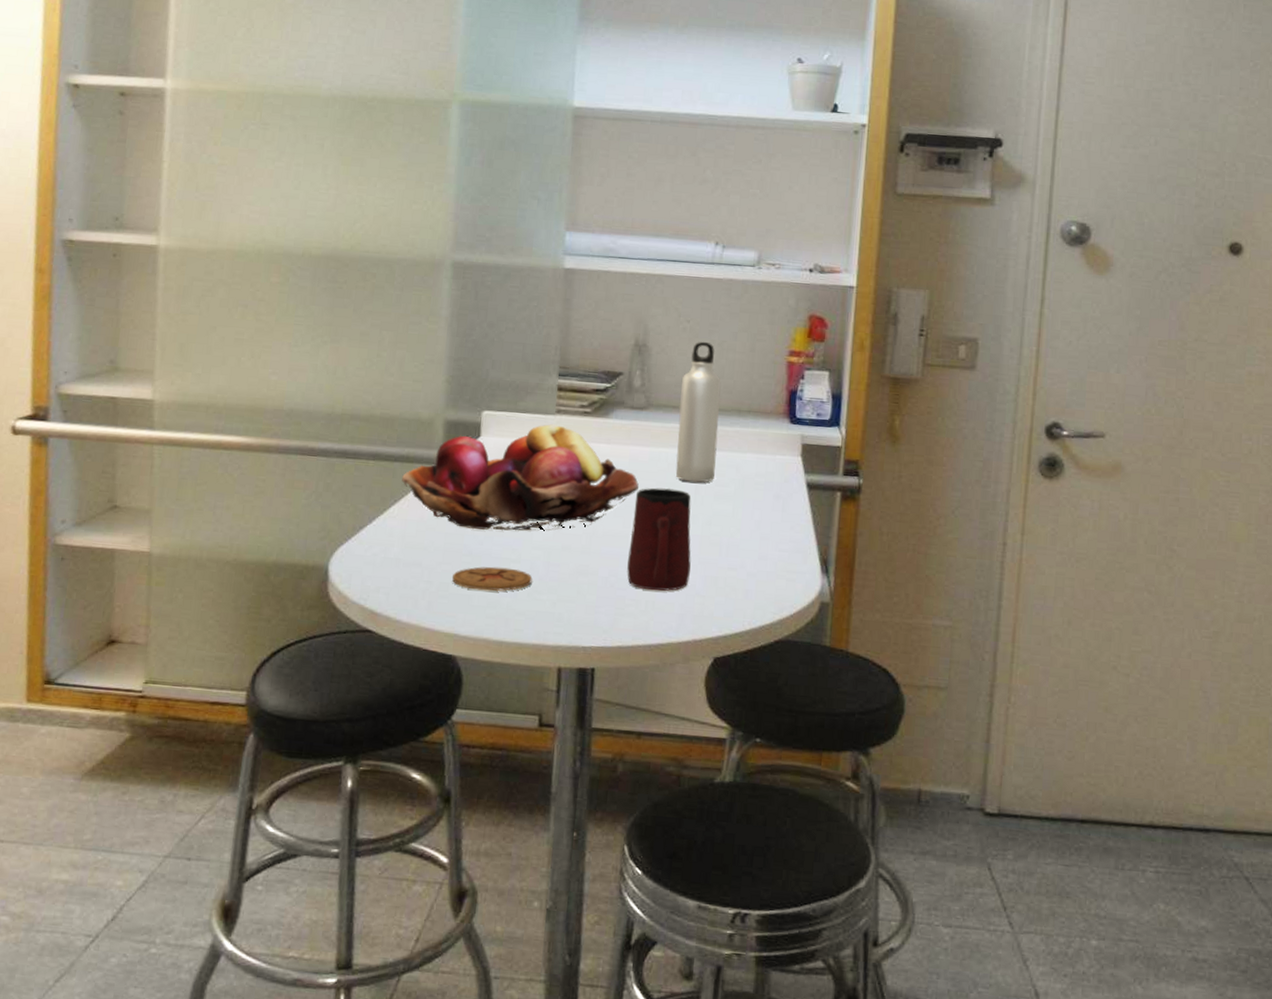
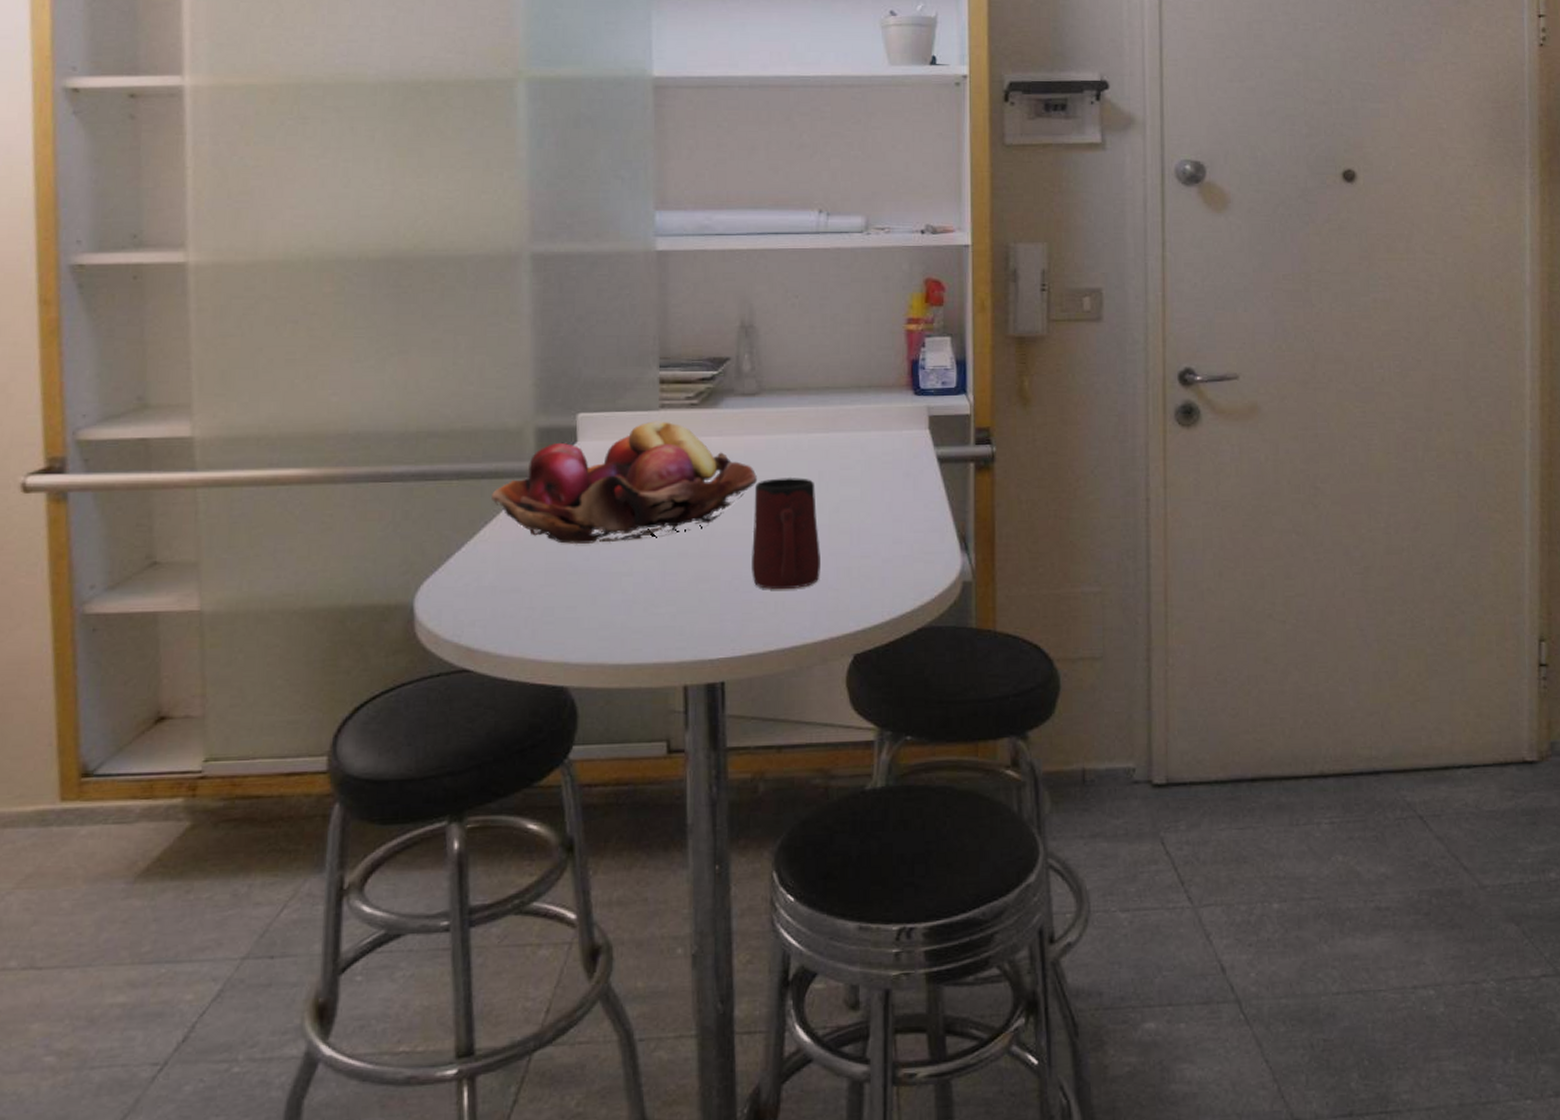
coaster: present [452,566,533,592] -> none [557,583,648,611]
water bottle: present [675,341,721,483] -> none [794,316,840,468]

